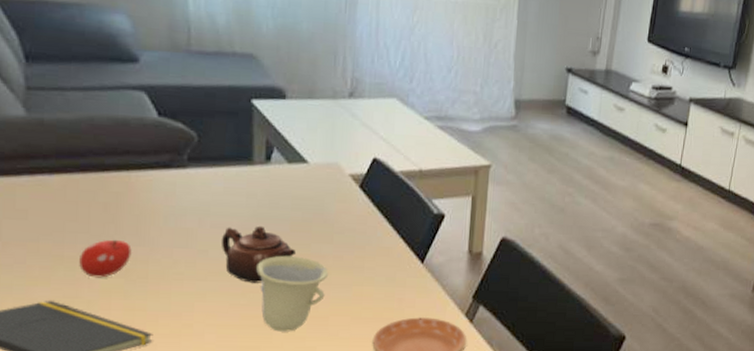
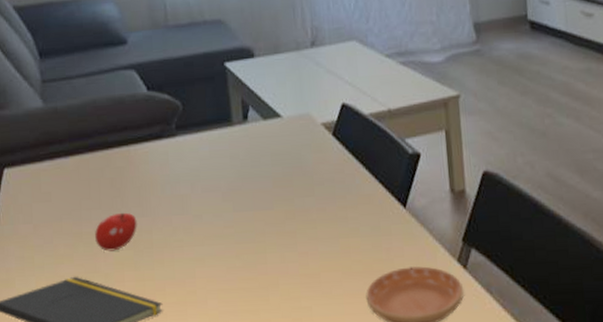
teapot: present [221,225,297,283] -> none [212,185,282,244]
cup: present [256,255,329,332] -> none [247,212,315,293]

